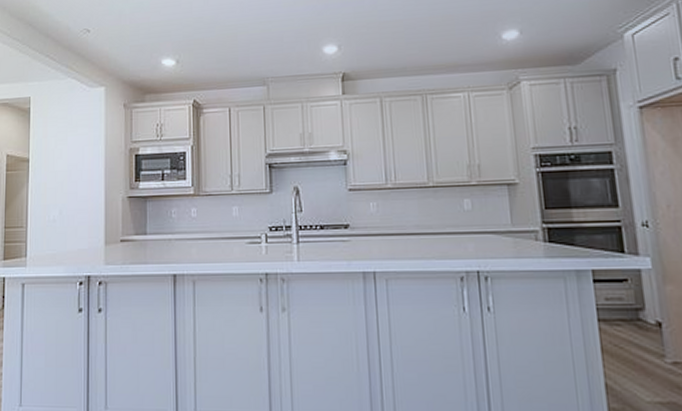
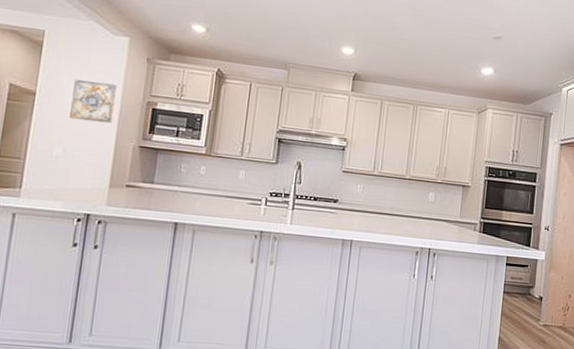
wall art: none [61,136,100,180] -> present [69,79,118,124]

